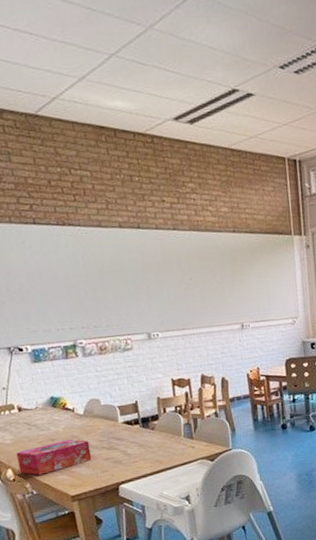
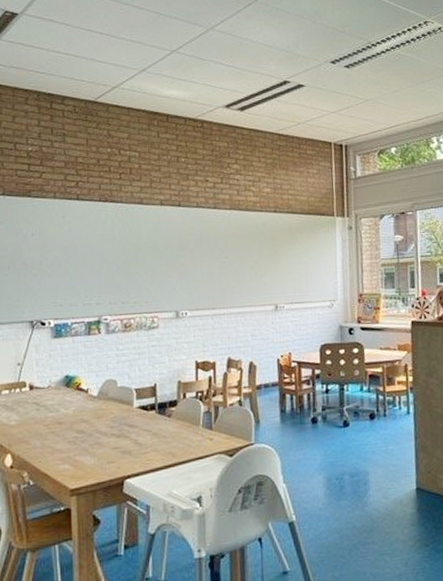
tissue box: present [16,439,92,475] -> none [19,424,99,463]

